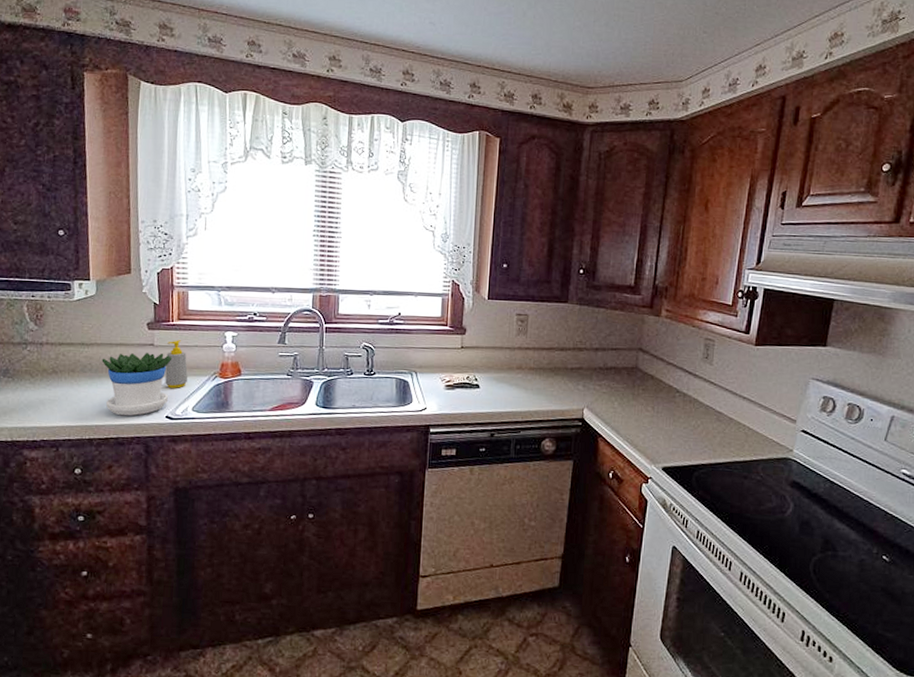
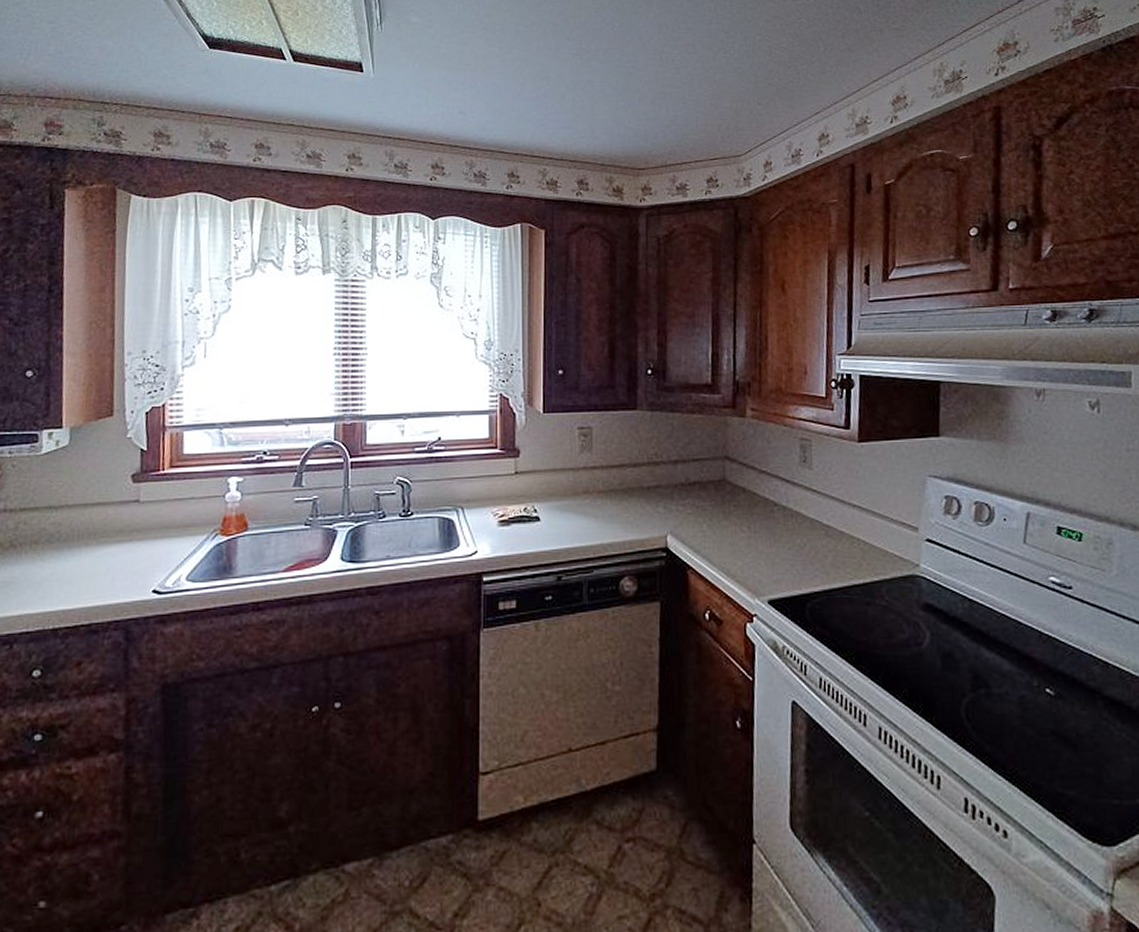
flowerpot: present [102,353,172,416] -> none [73,511,162,595]
soap bottle: present [165,340,188,388] -> none [152,492,182,554]

